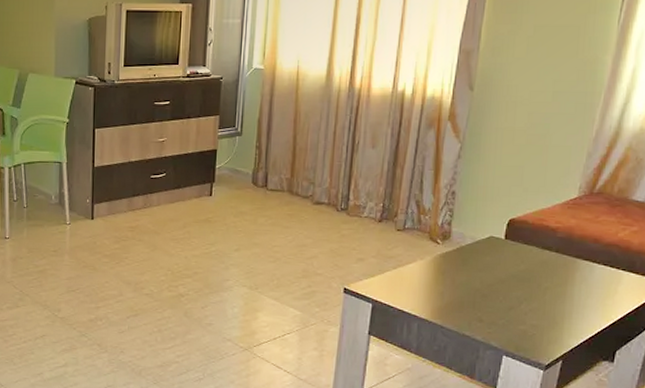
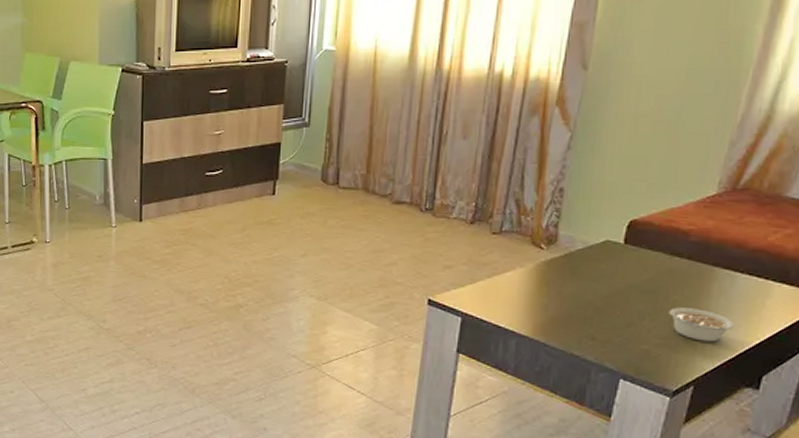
legume: none [541,293,594,323] -> present [668,307,735,342]

